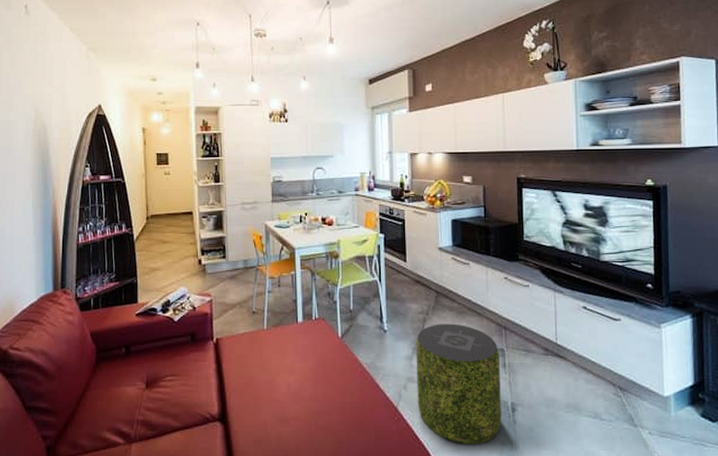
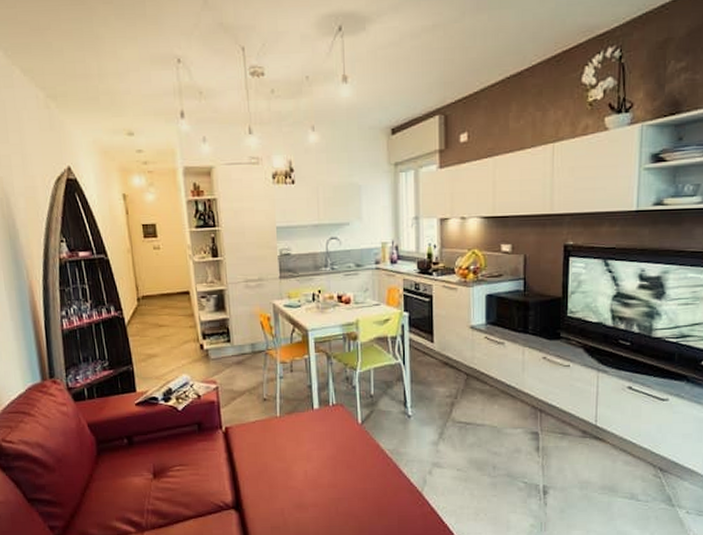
pouf: present [416,324,502,444] -> none [443,407,533,527]

